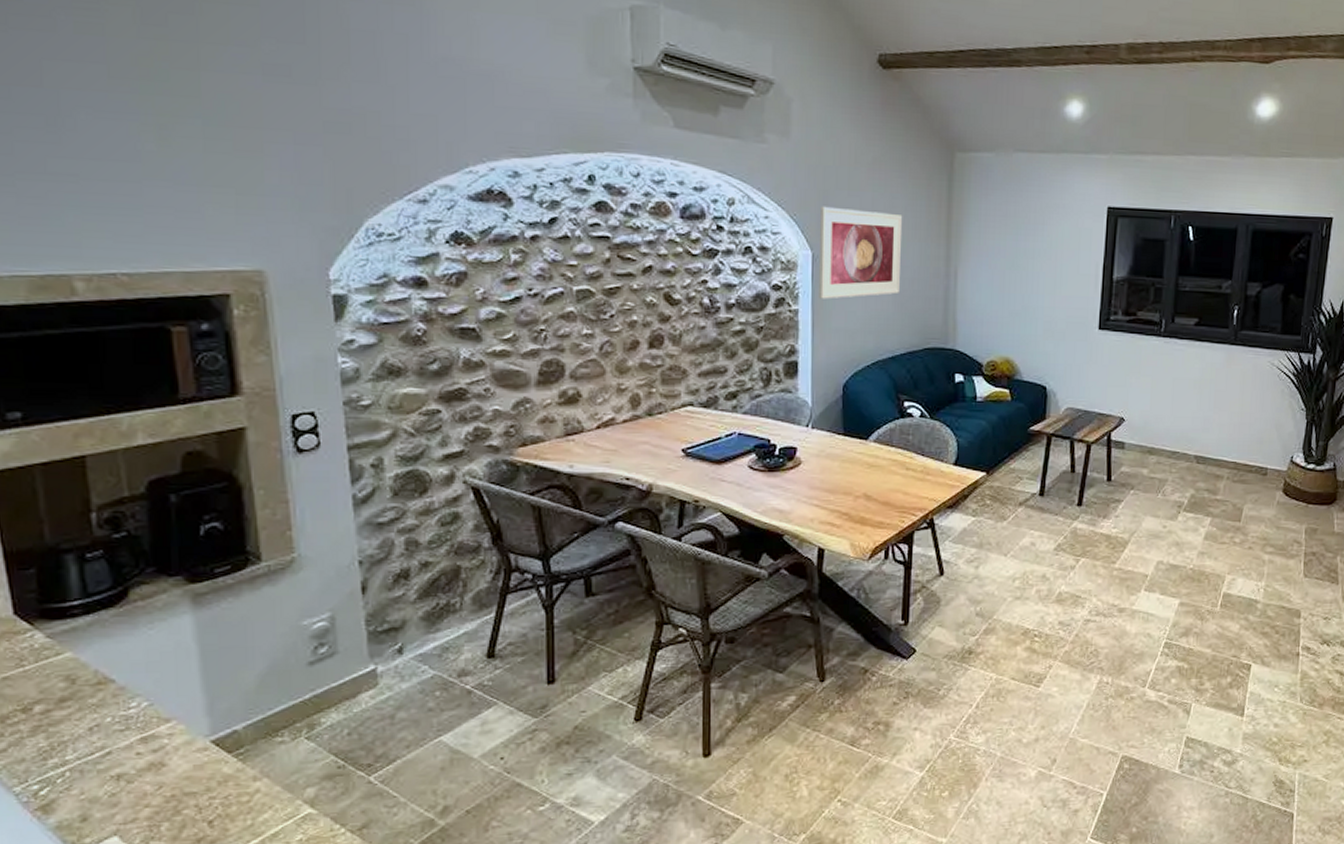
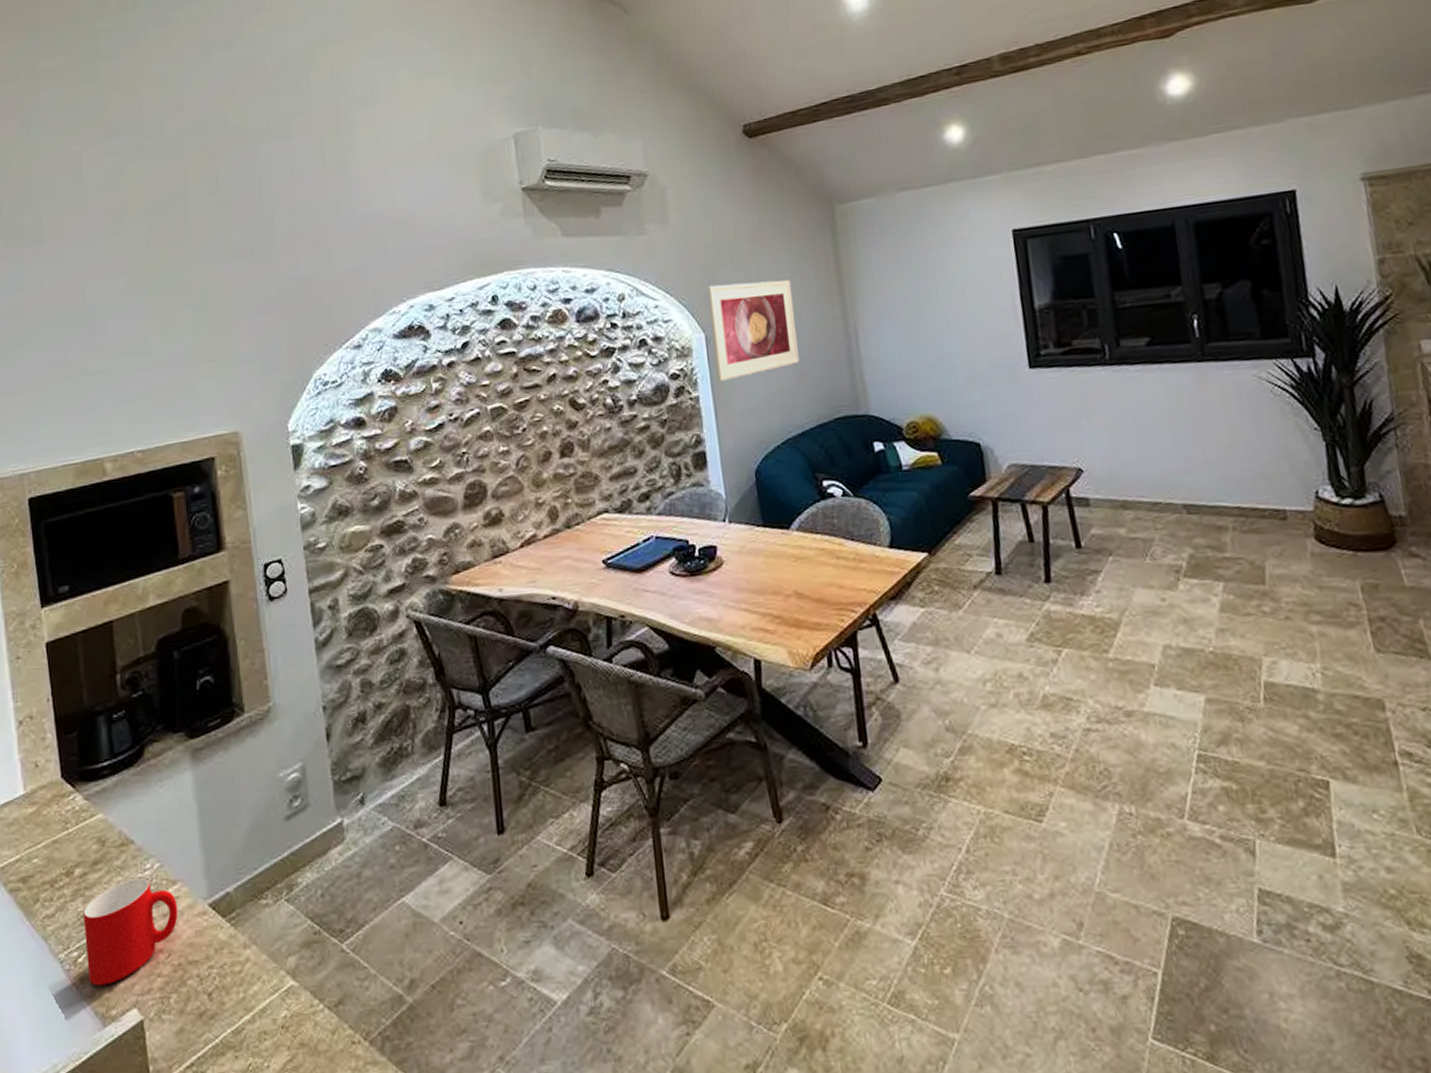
cup: none [46,716,172,817] -> present [83,878,178,986]

